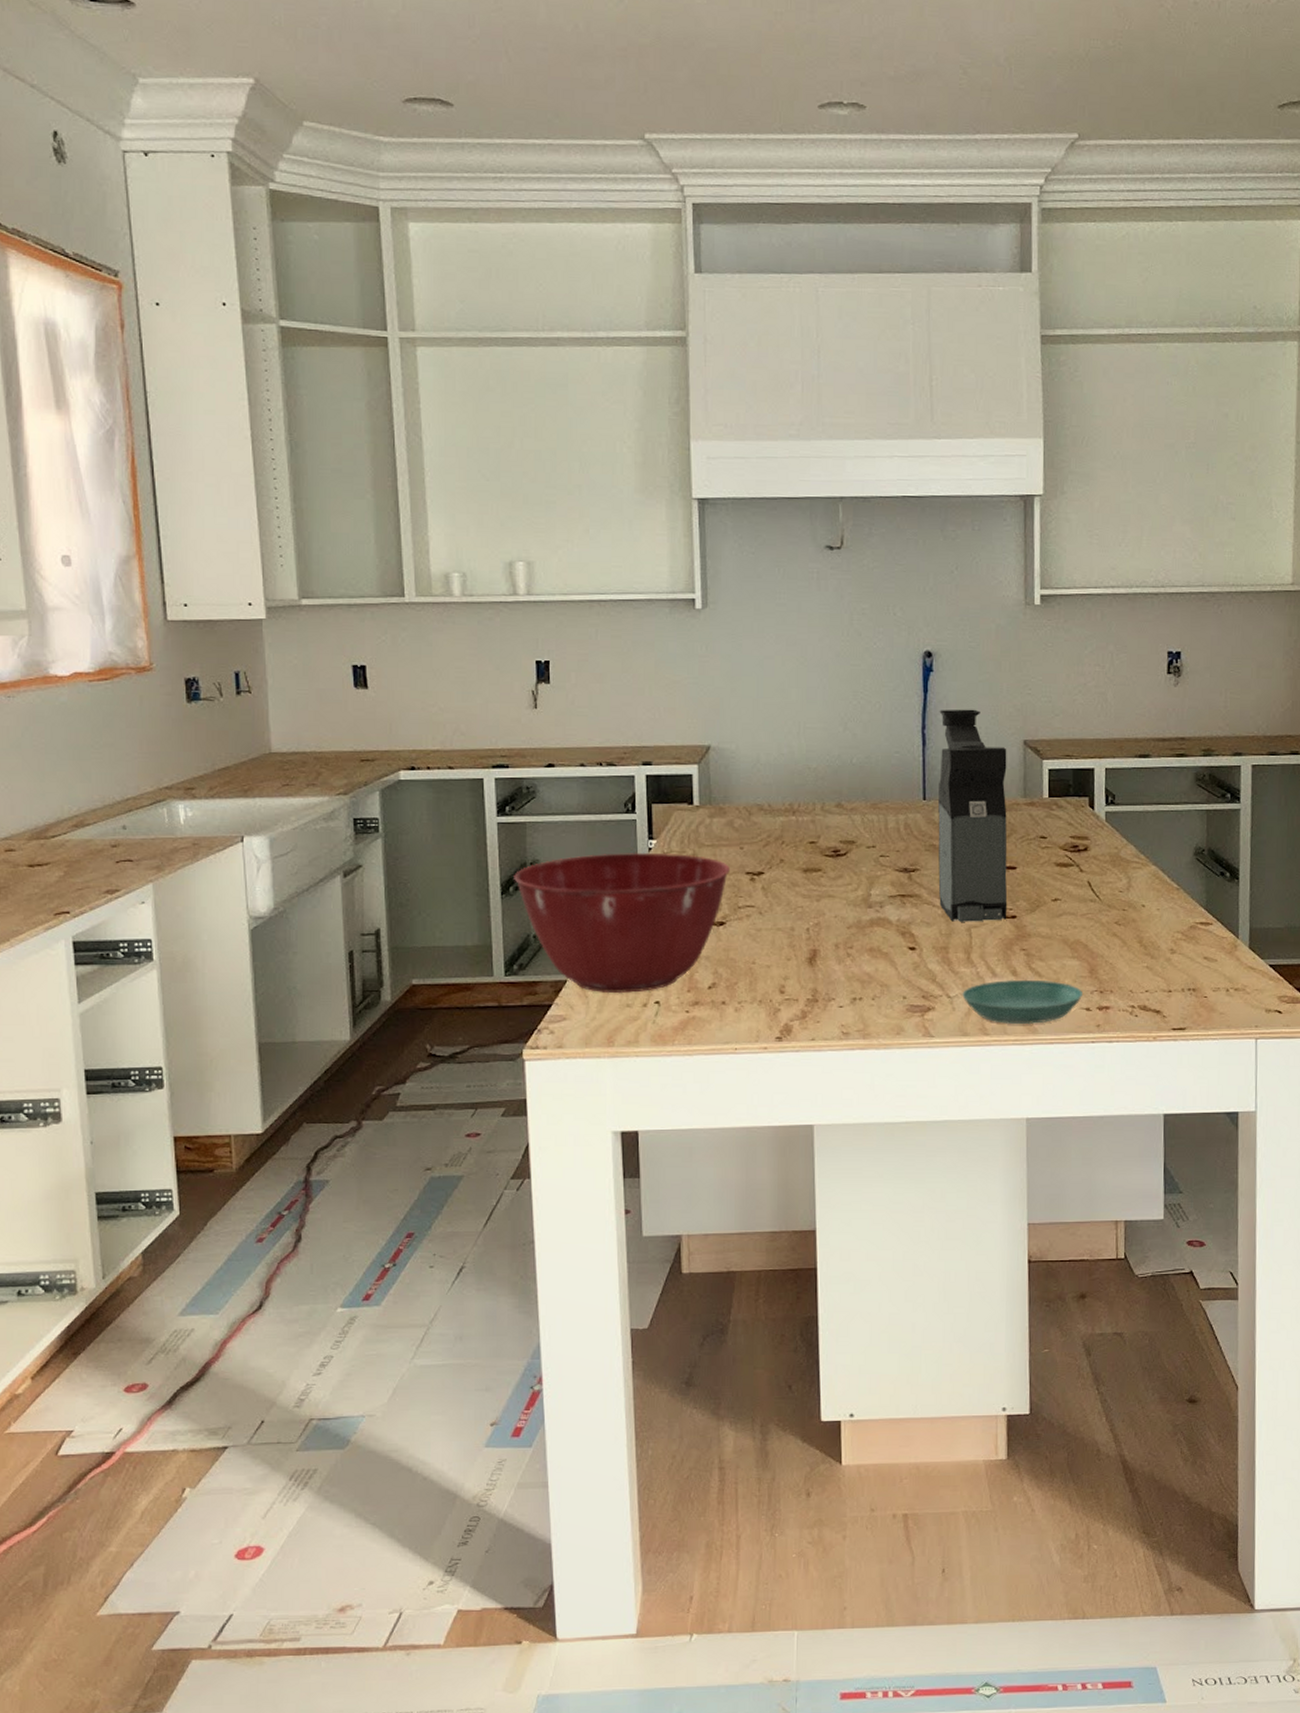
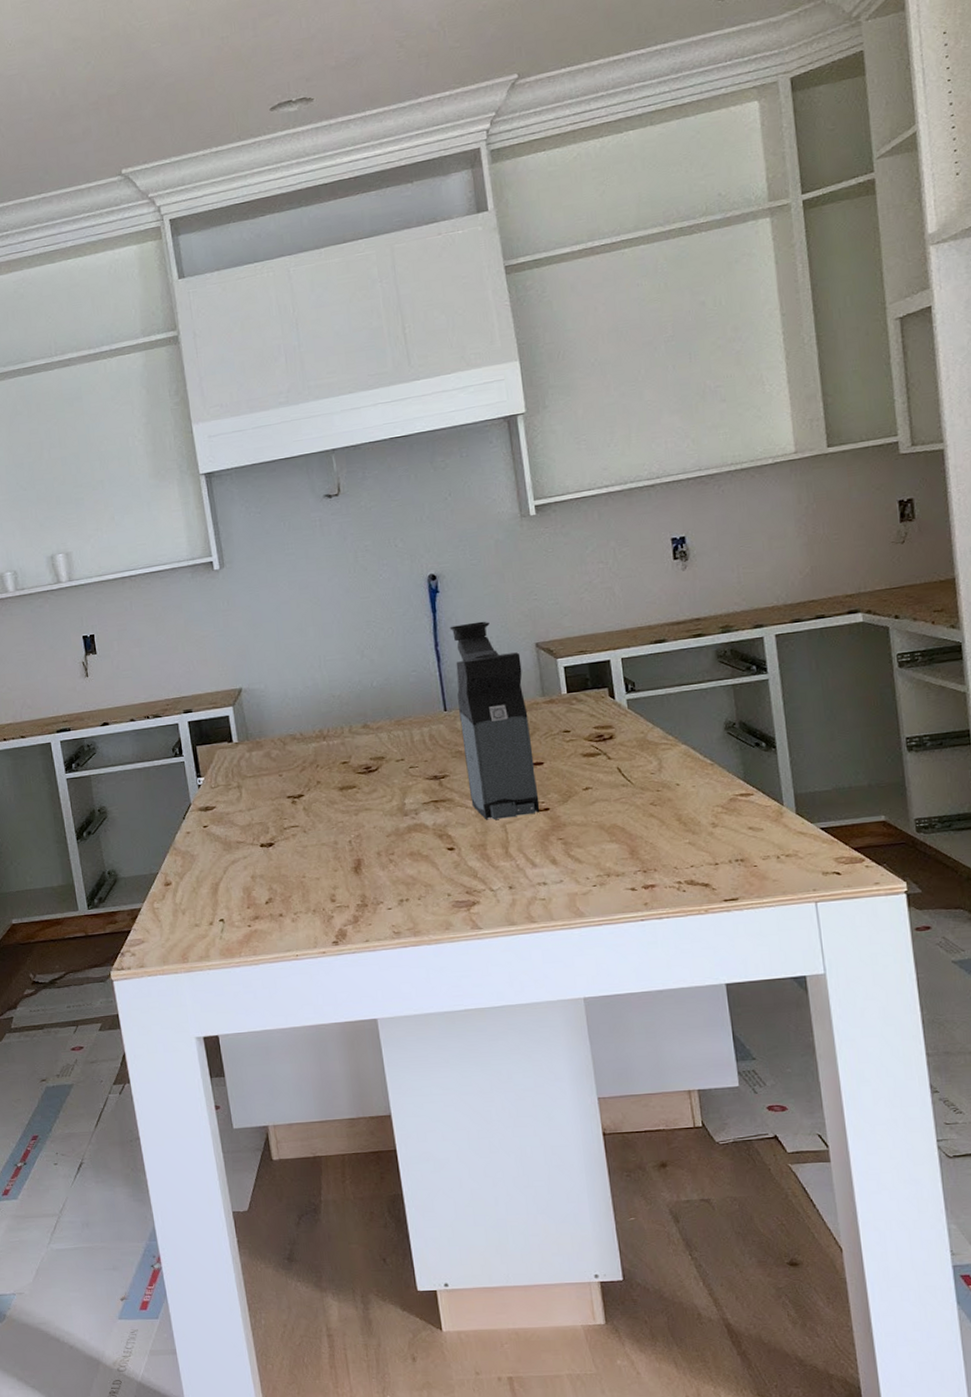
mixing bowl: present [514,852,730,994] -> none [85,786,273,916]
saucer: present [962,979,1082,1025] -> none [504,865,626,910]

